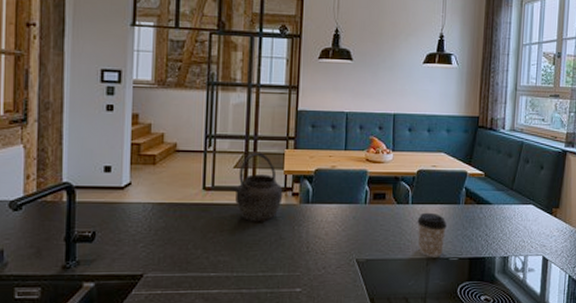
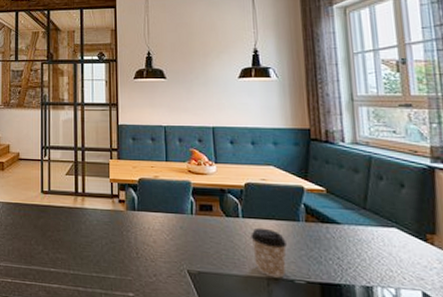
kettle: present [230,152,283,222] -> none [64,161,110,225]

